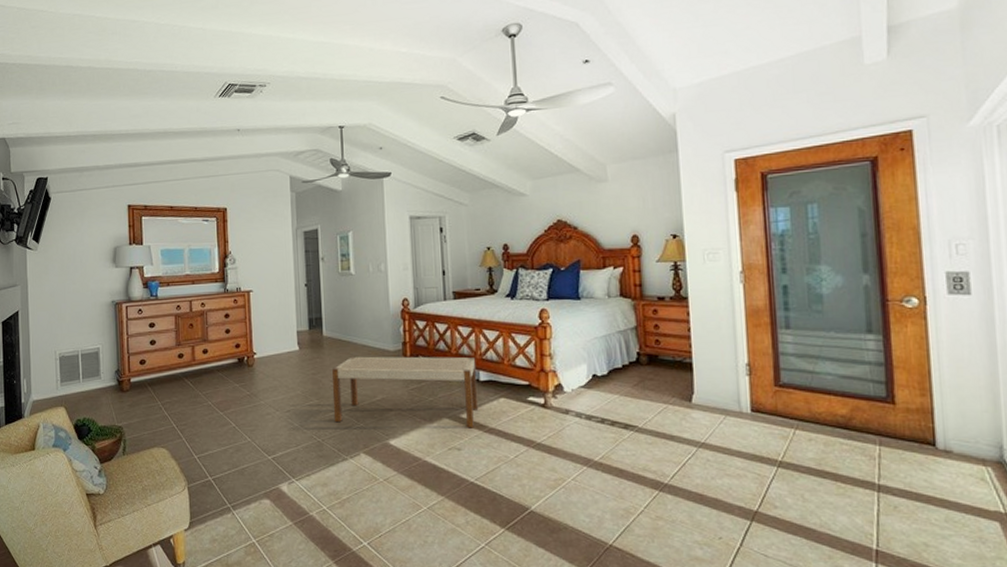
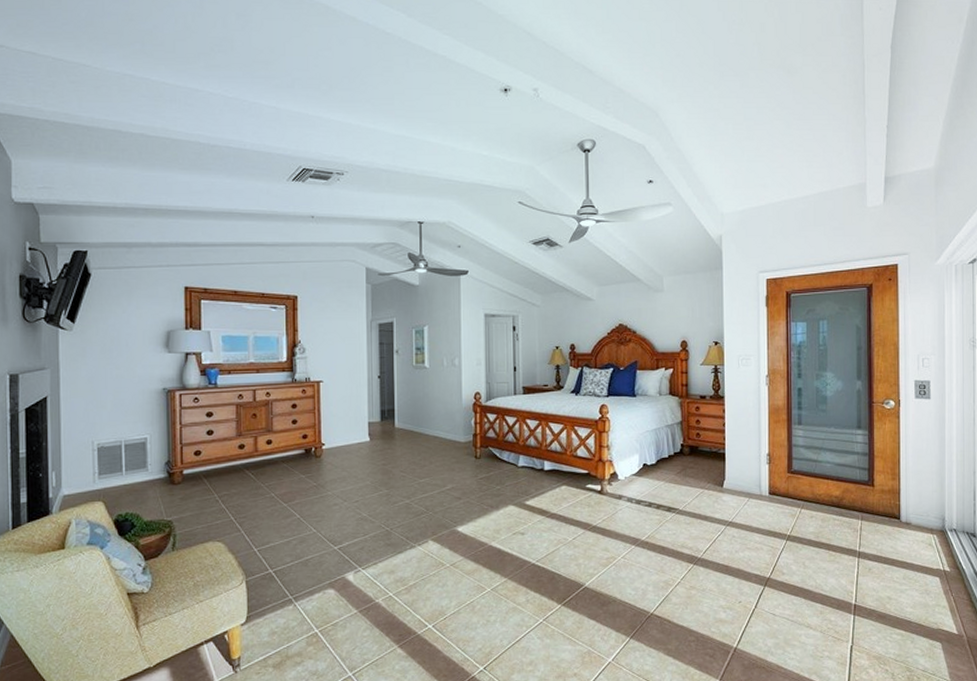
bench: present [331,356,479,428] -> none [402,447,542,514]

